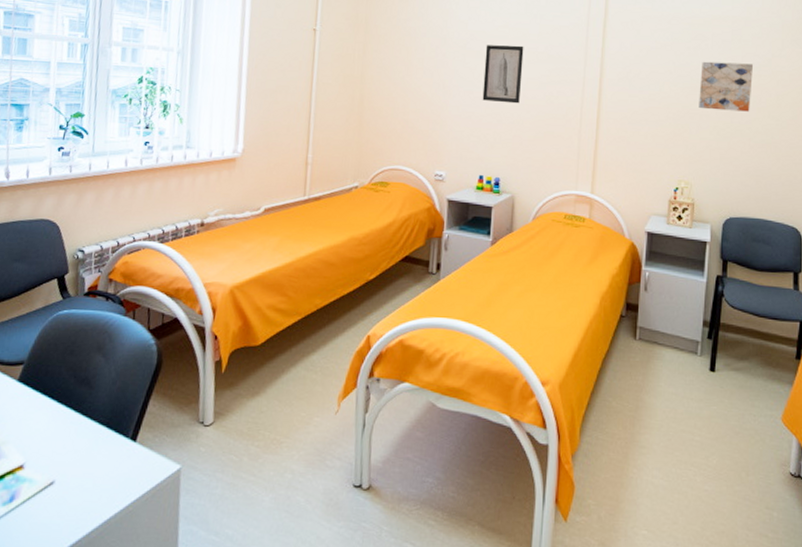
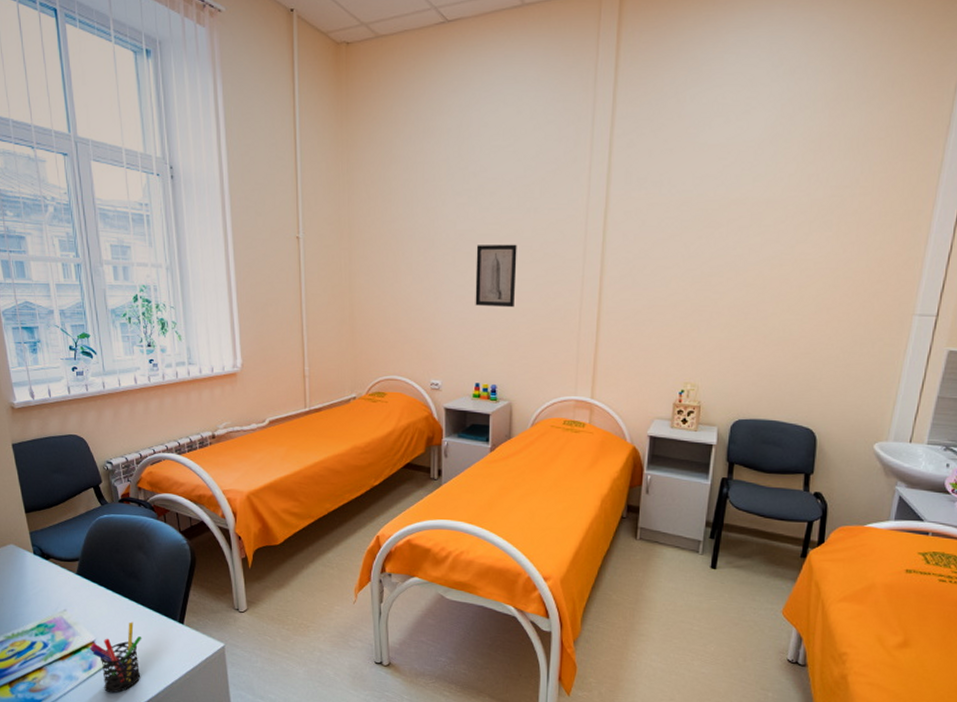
pen holder: none [14,439,83,533] -> present [89,622,142,694]
wall art: present [699,61,753,112] -> none [709,252,773,307]

